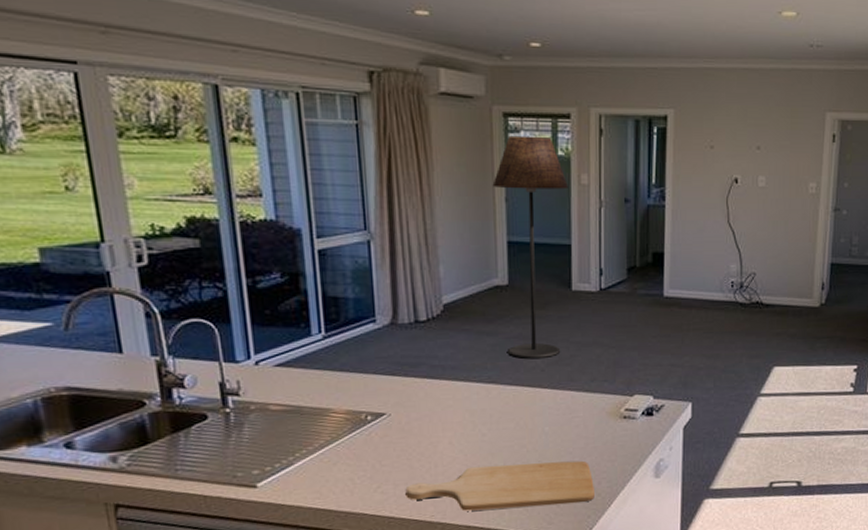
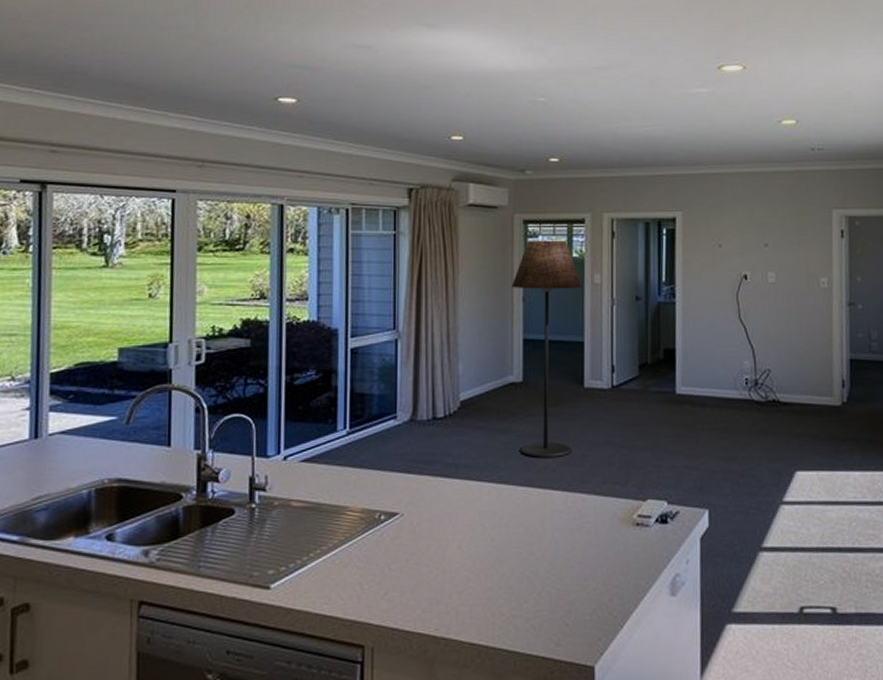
chopping board: present [405,460,594,511] -> none [411,572,606,626]

